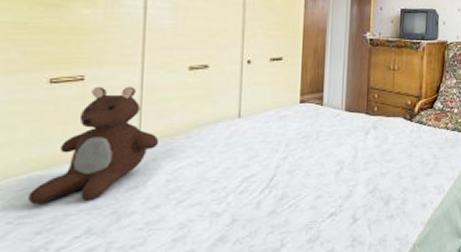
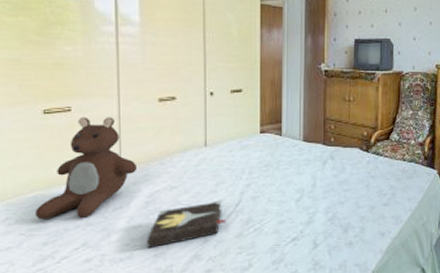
hardback book: none [164,175,259,233] -> present [146,200,227,249]

